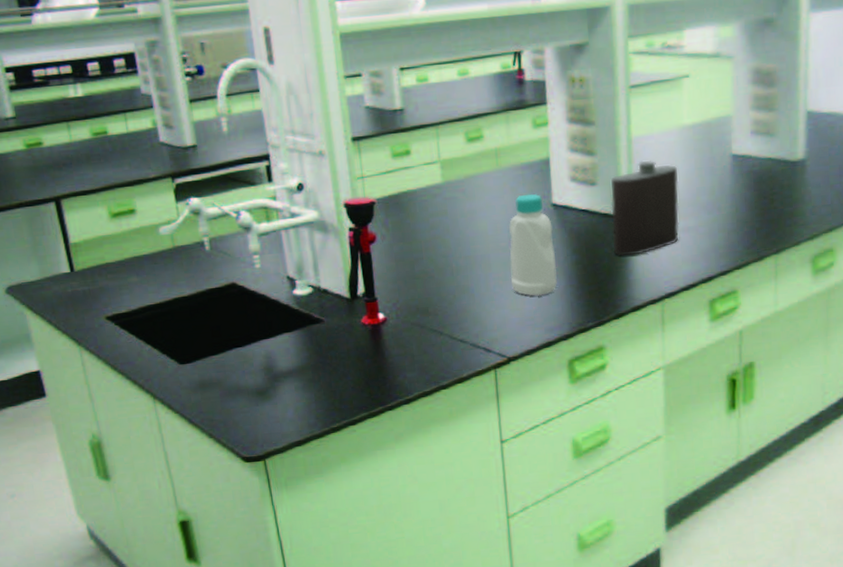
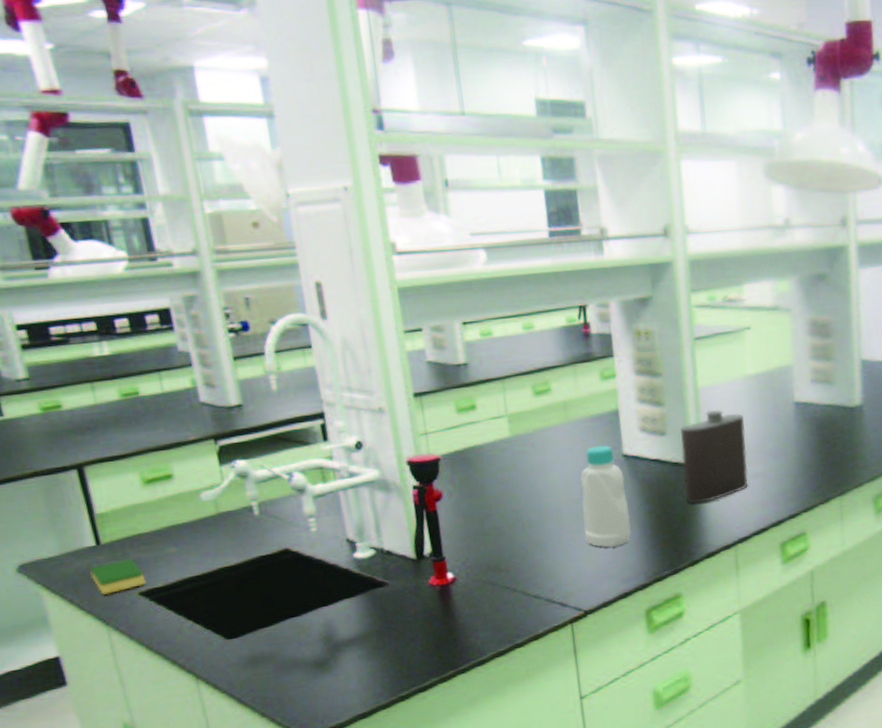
dish sponge: none [65,285,112,317] -> present [90,558,146,595]

